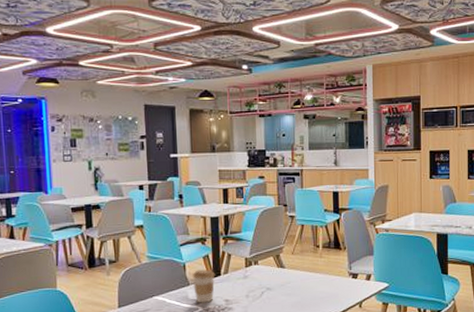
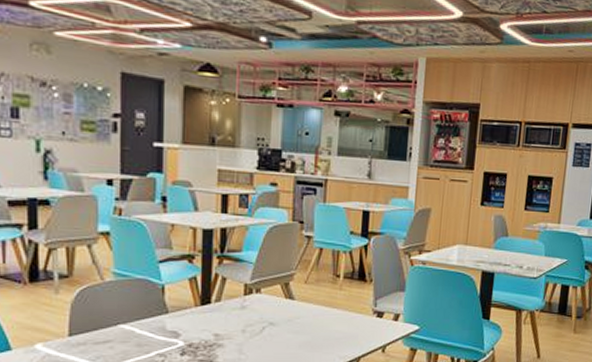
coffee cup: present [192,269,215,303] -> none [172,294,204,337]

